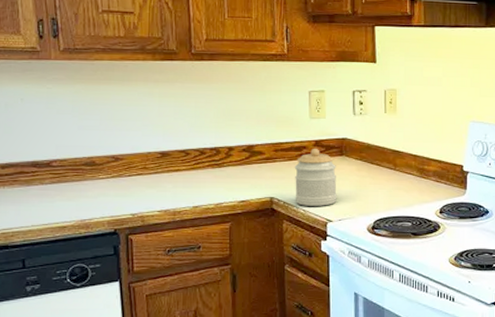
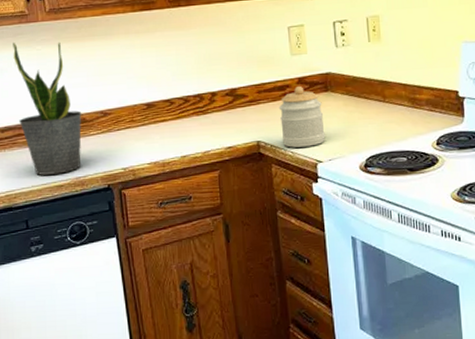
potted plant: none [20,78,92,215] -> present [13,42,82,175]

